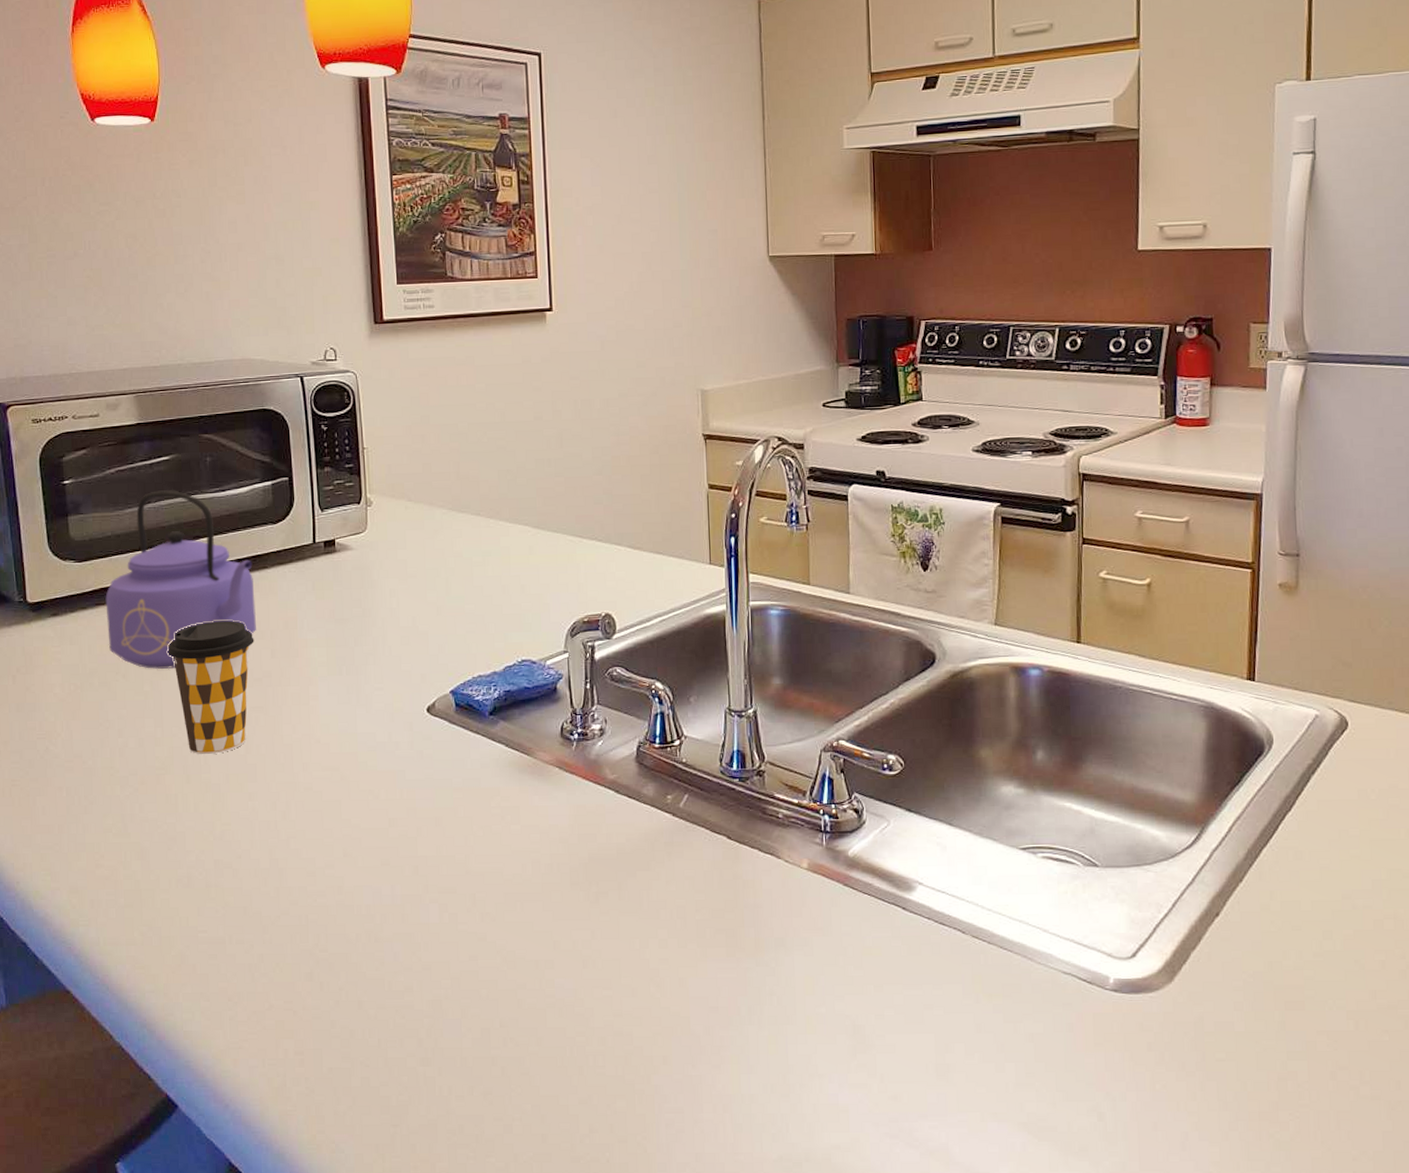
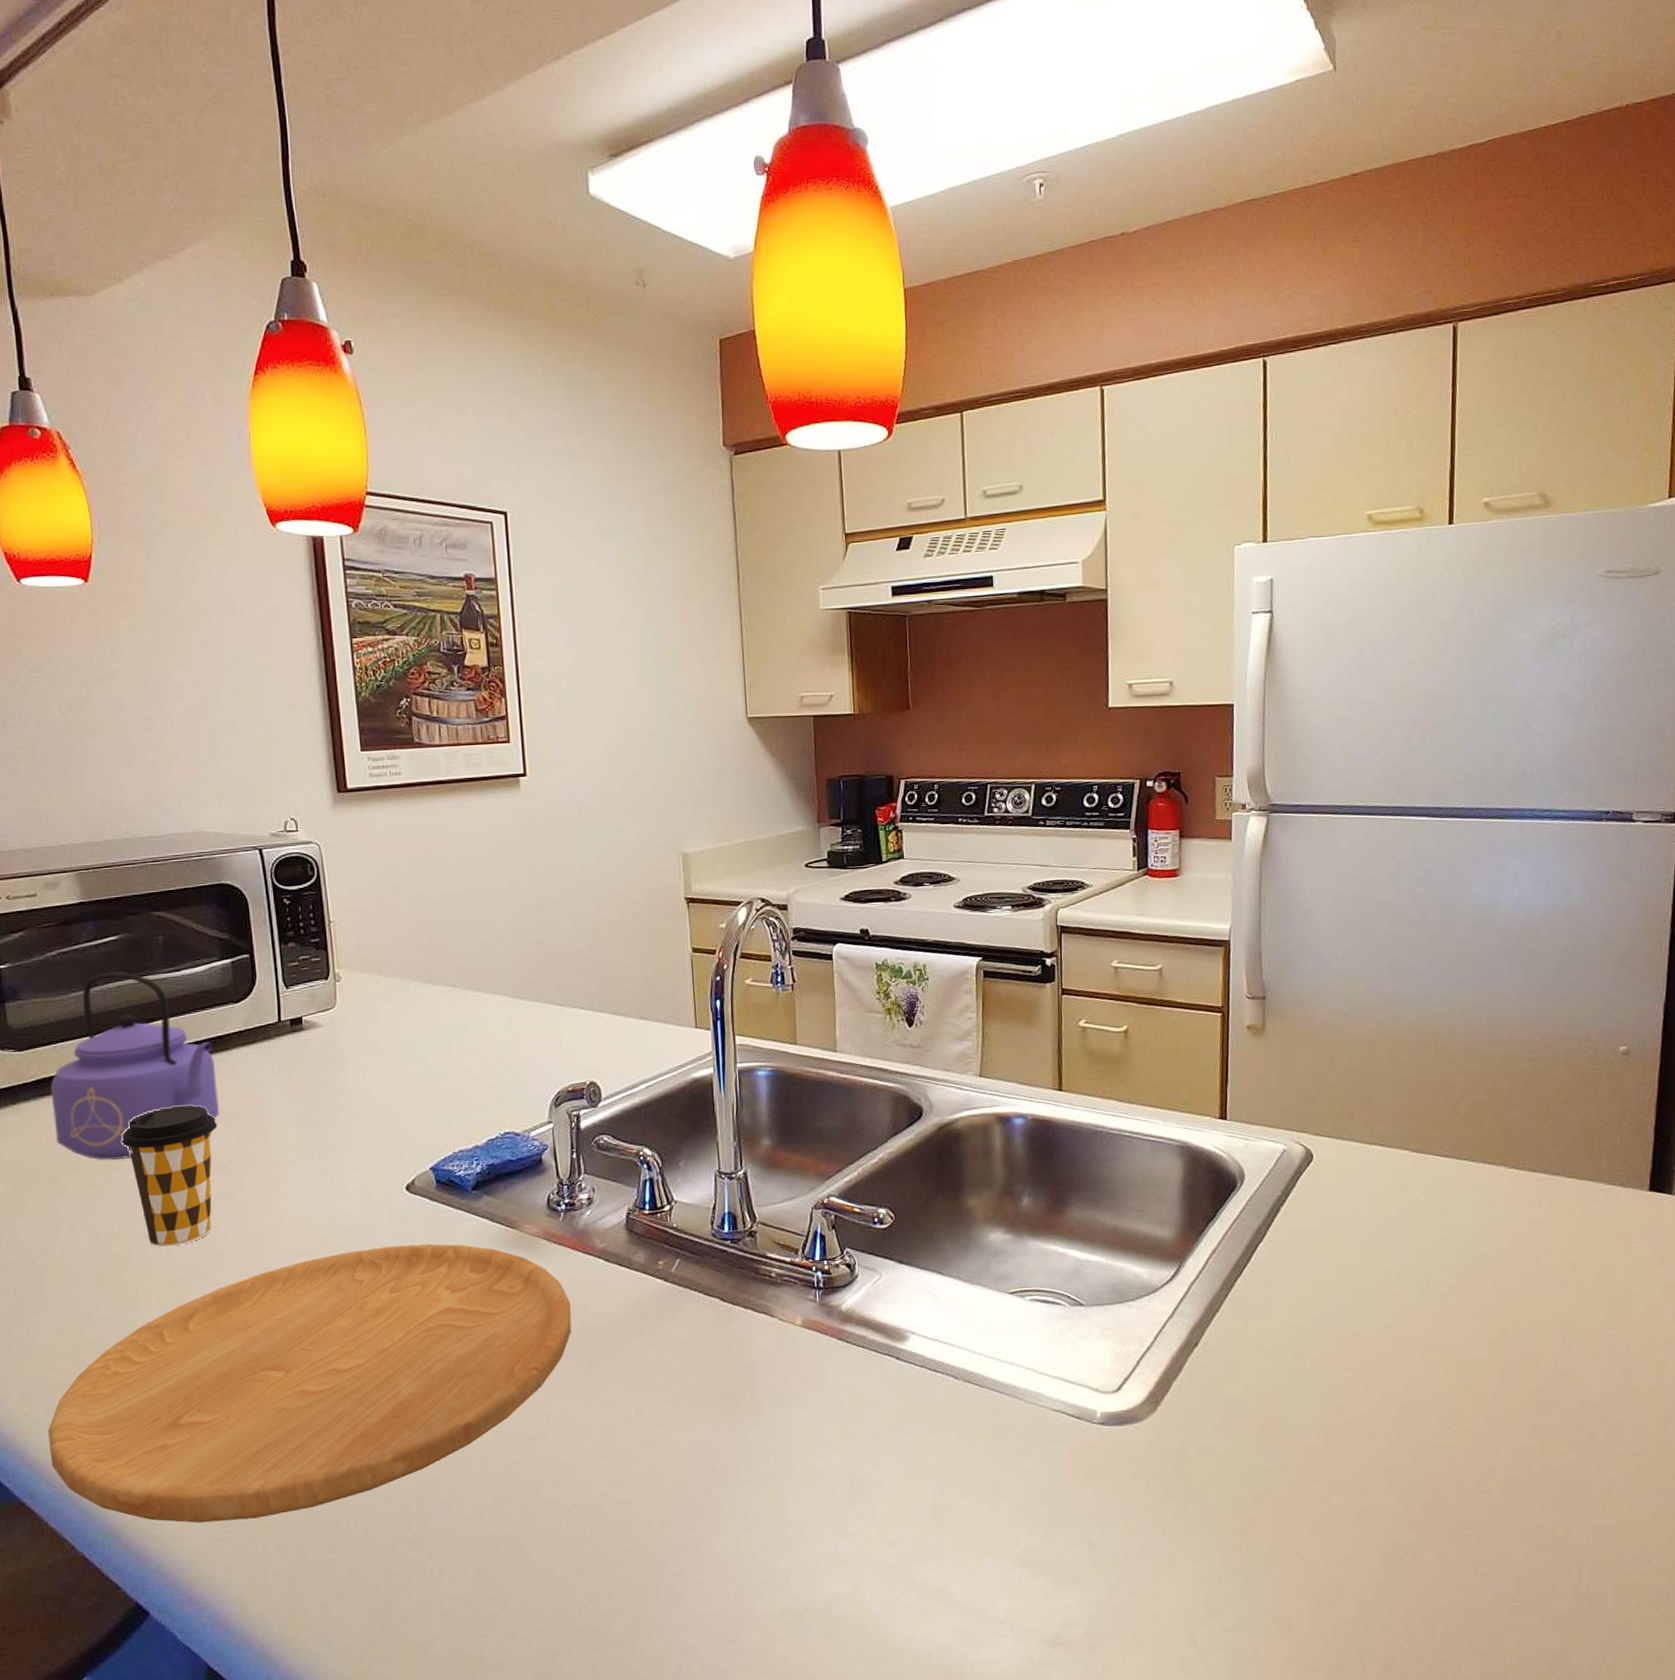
cutting board: none [93,765,581,1023] -> present [48,1243,572,1523]

